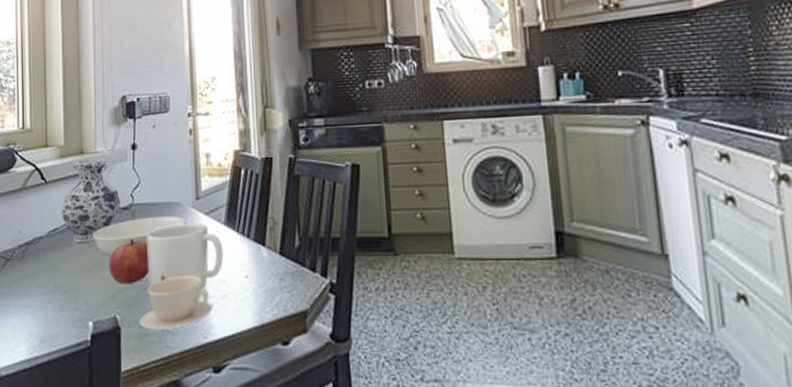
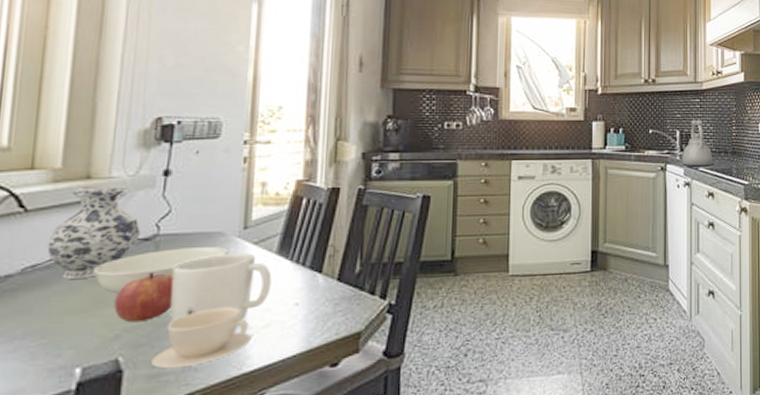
kettle: none [670,51,724,118] -> present [681,119,714,167]

